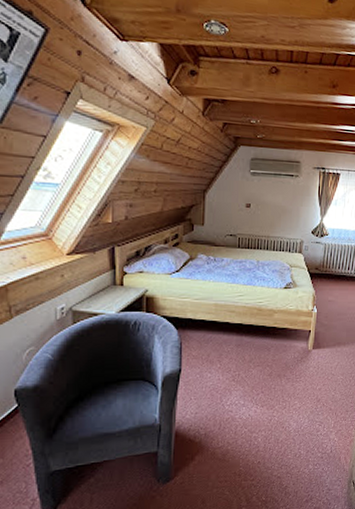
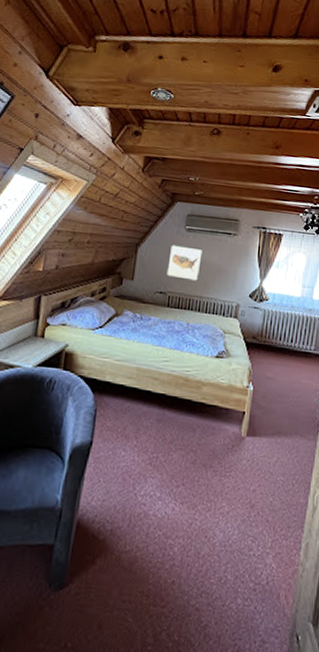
wall art: none [235,189,268,222] -> present [166,245,203,281]

